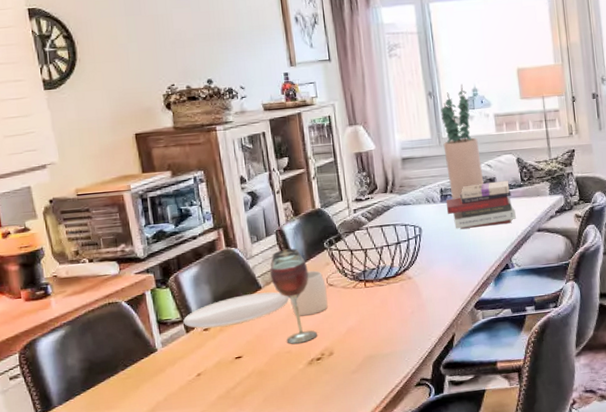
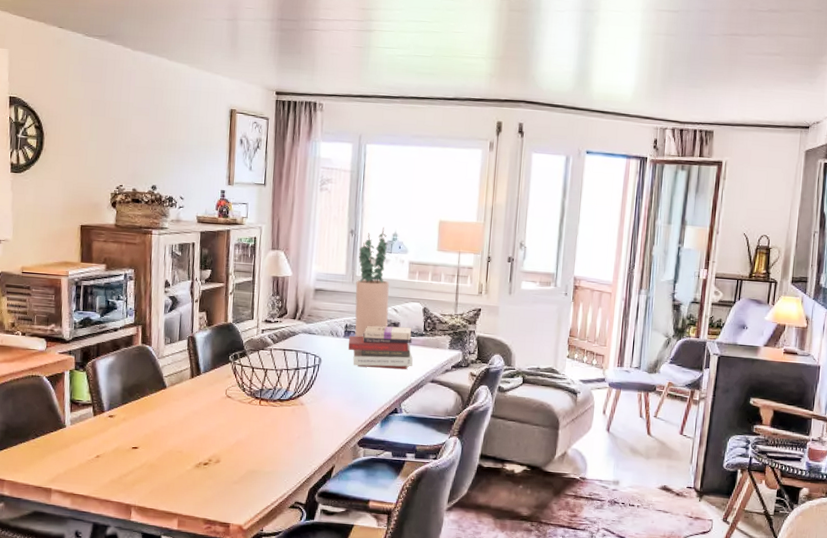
plate: present [183,292,289,329] -> none [93,391,189,417]
wineglass: present [270,248,317,344] -> none [176,355,211,446]
mug: present [289,270,328,316] -> none [189,380,225,422]

